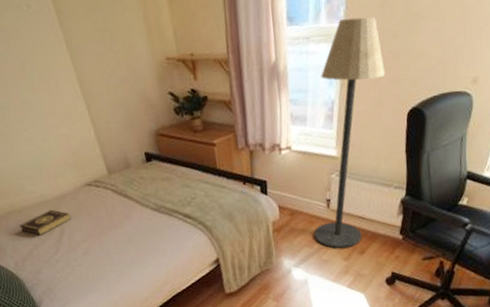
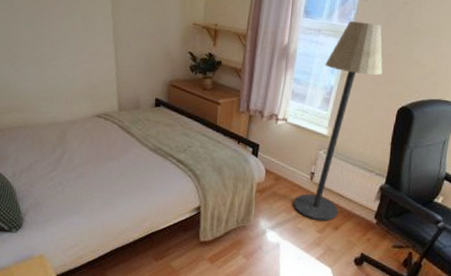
book: present [19,209,71,236] -> none [26,131,75,152]

